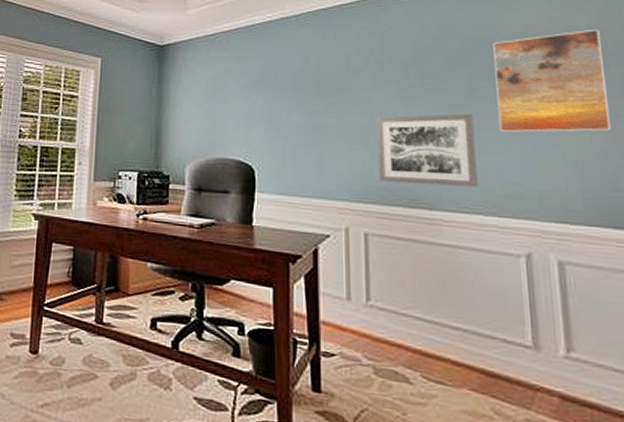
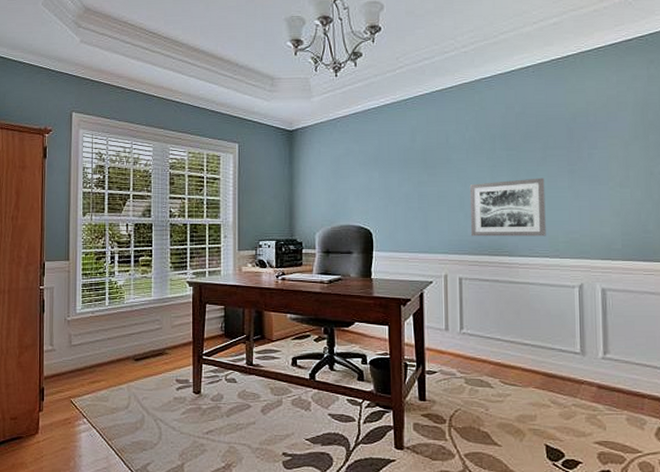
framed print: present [493,29,612,132] -> none [562,104,647,191]

